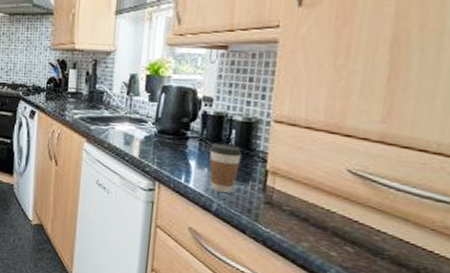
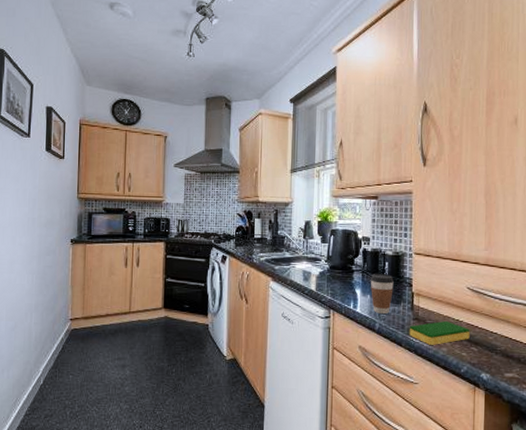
dish sponge: none [256,209,346,238] -> present [409,321,470,345]

